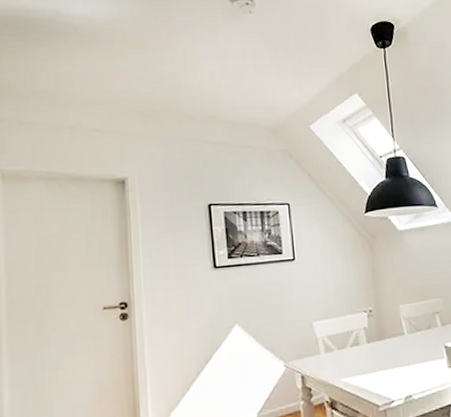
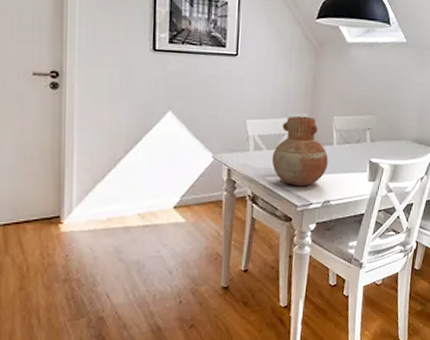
vase: none [344,310,403,384] -> present [271,117,328,187]

